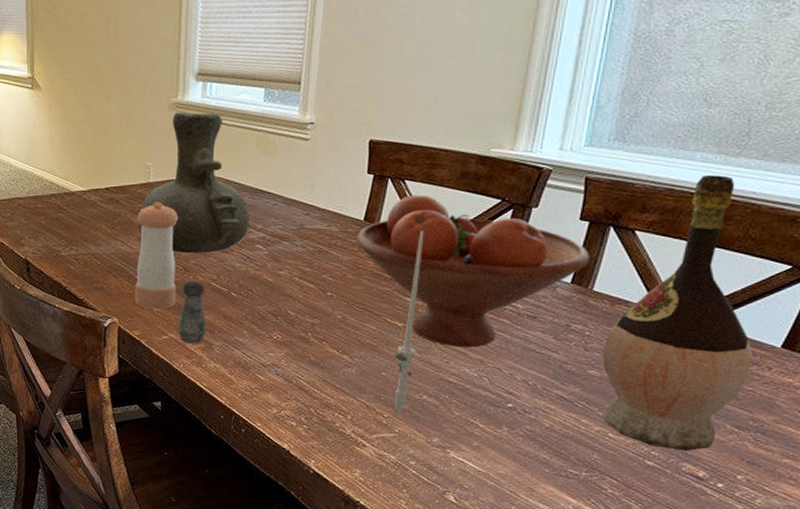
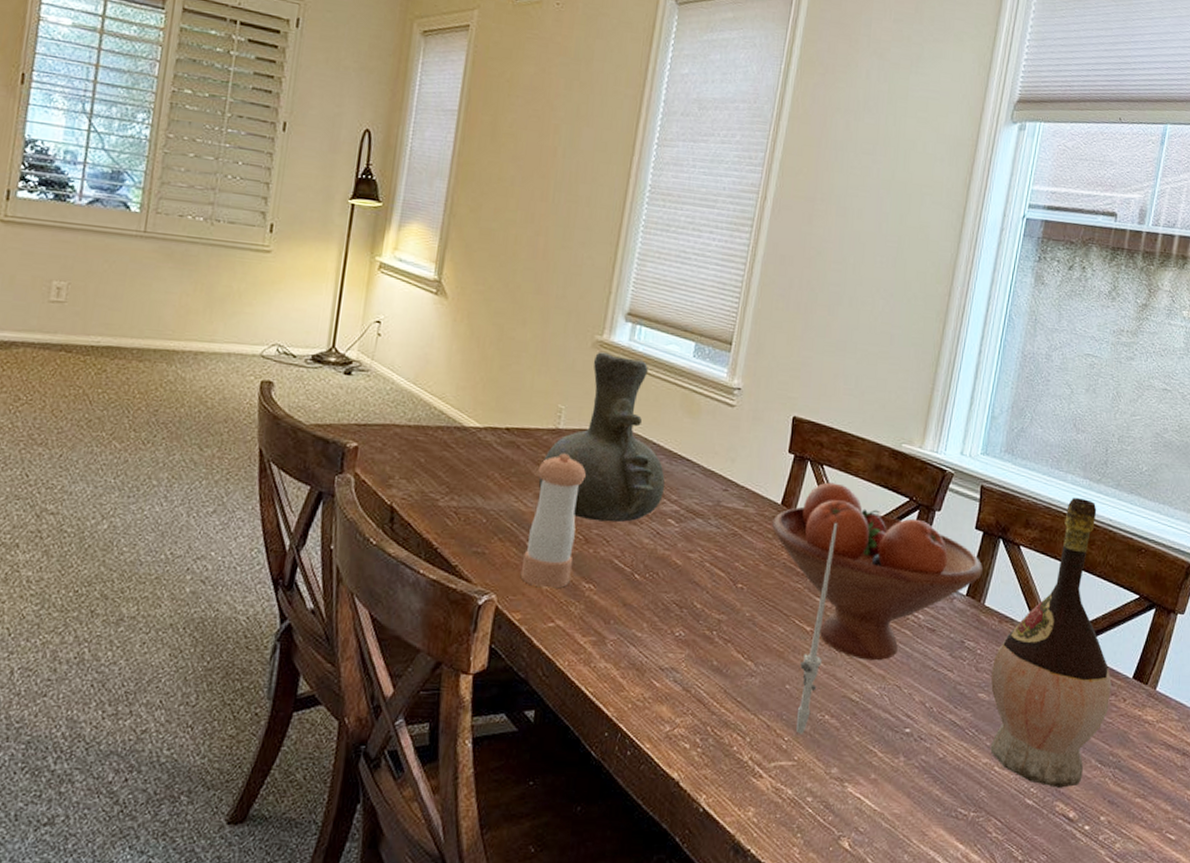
salt shaker: present [178,281,207,344] -> none [567,555,606,636]

